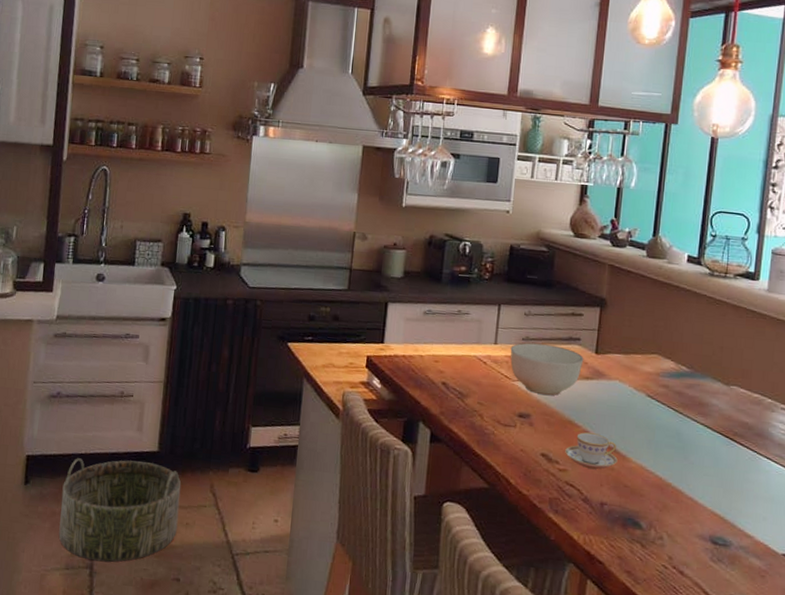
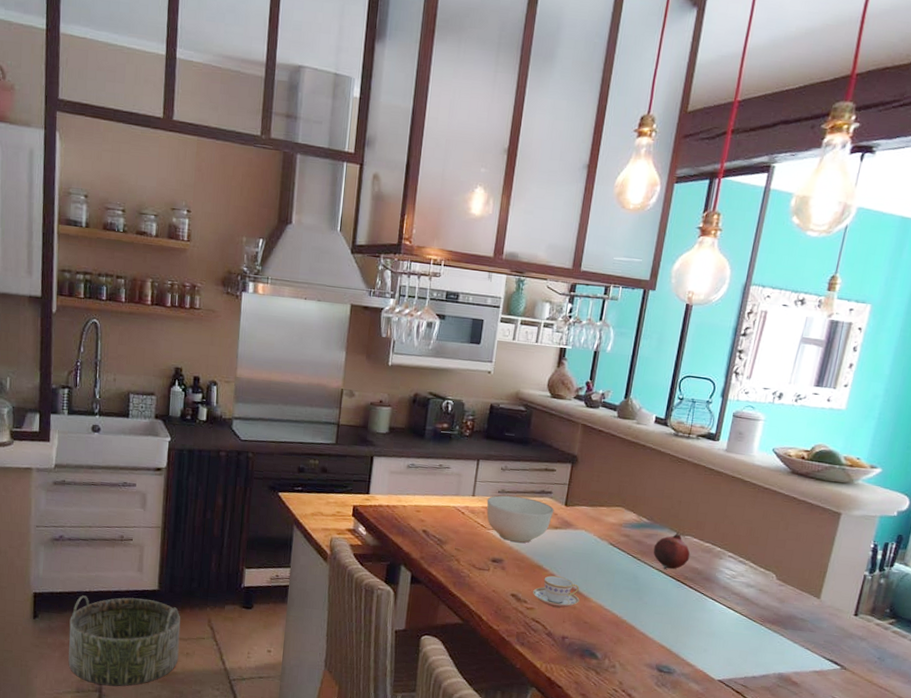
fruit: none [696,380,738,424] -> present [653,531,690,569]

